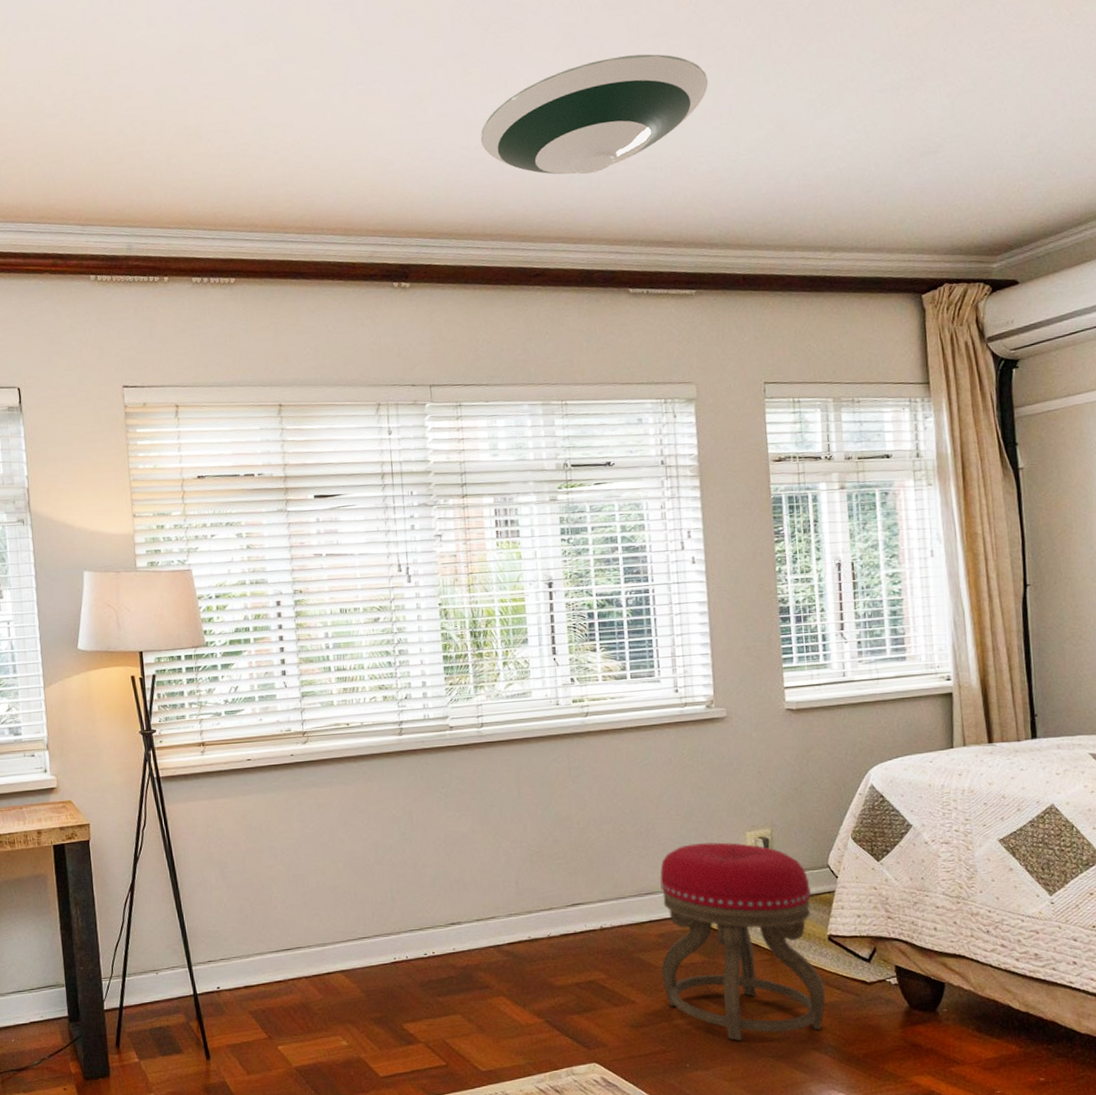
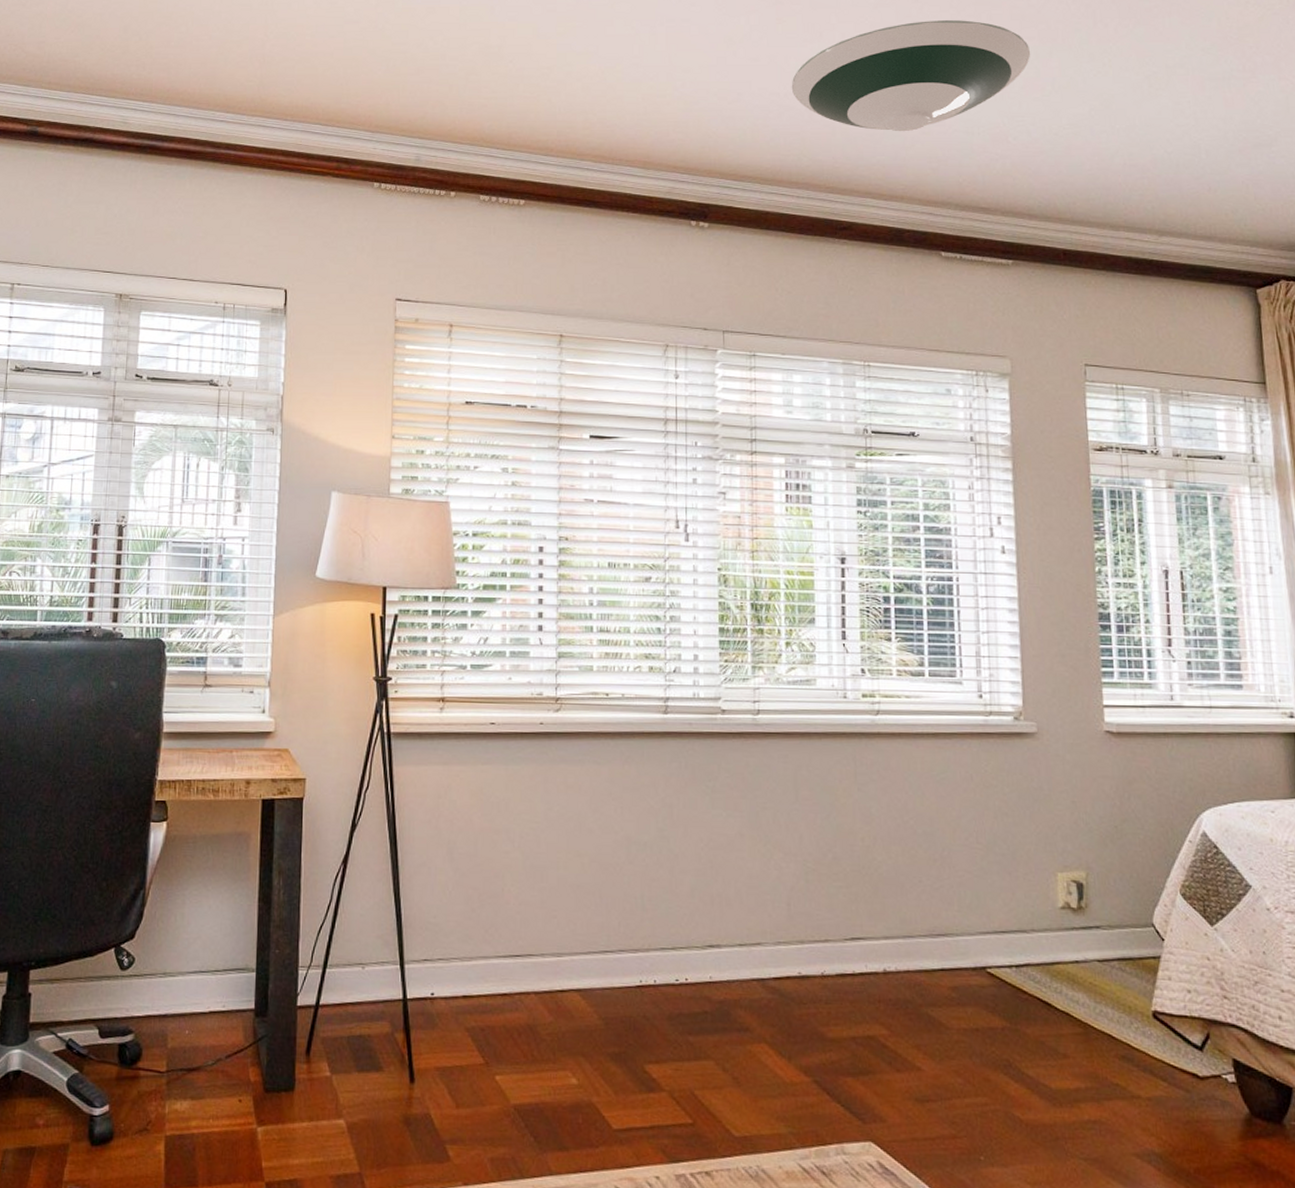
stool: present [660,842,826,1041] -> none [953,880,1150,1135]

